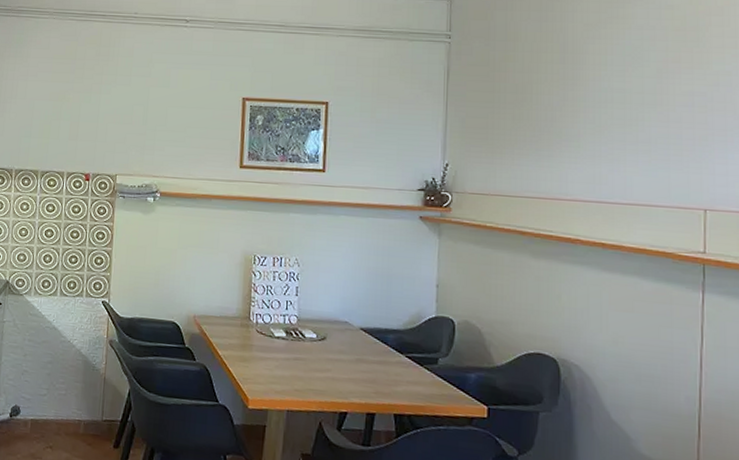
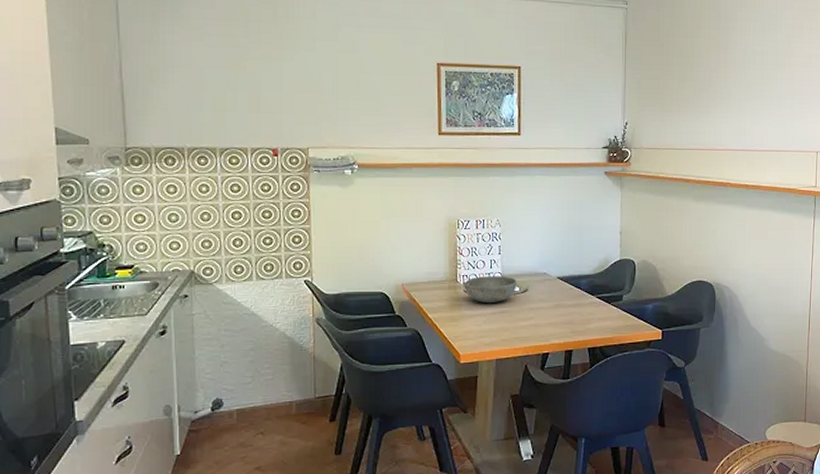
bowl: none [256,317,314,348] -> present [464,276,517,304]

